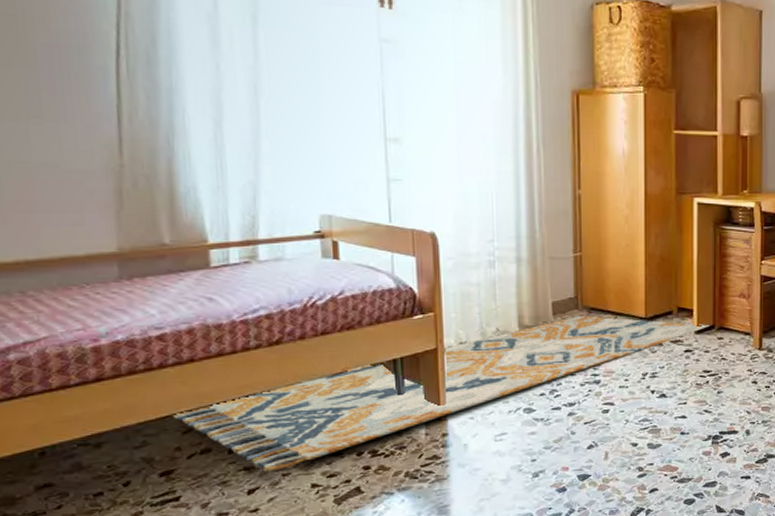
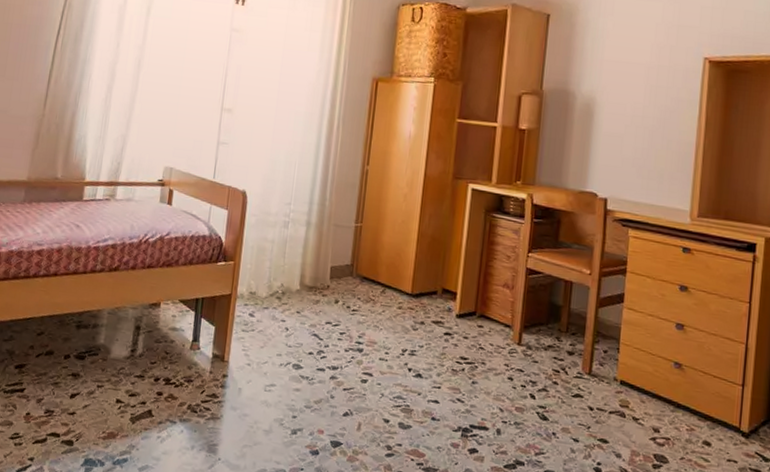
rug: present [171,316,710,472] -> none [33,283,471,381]

